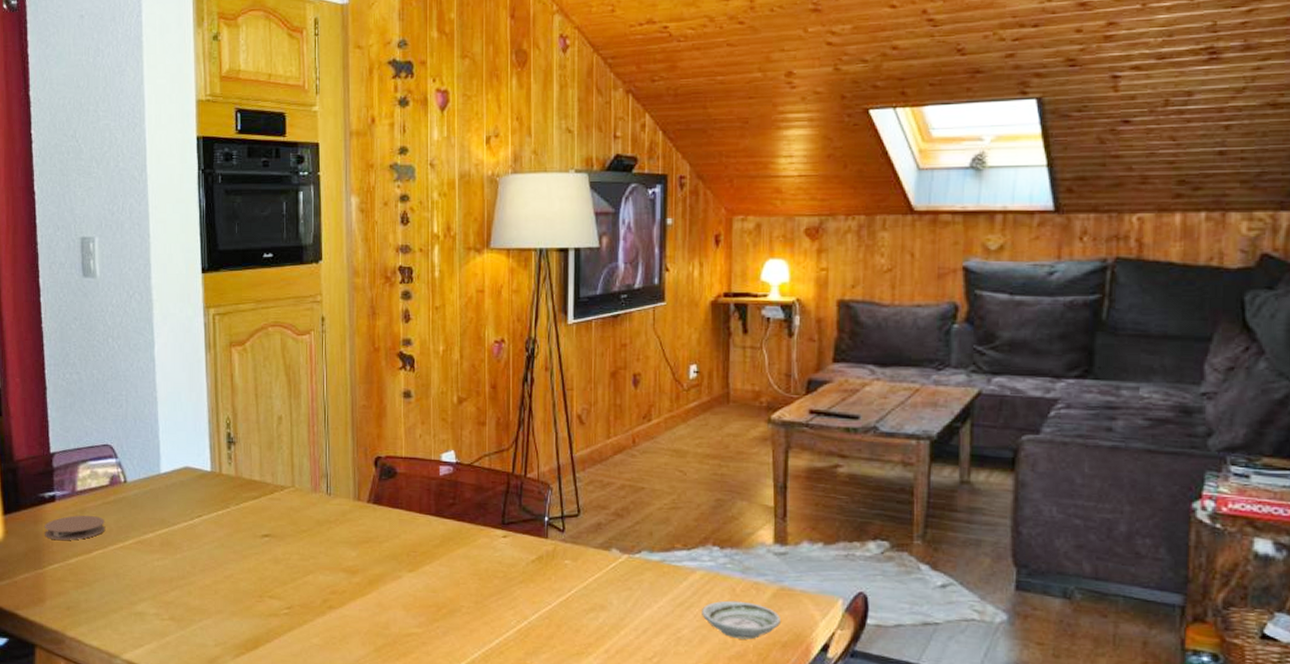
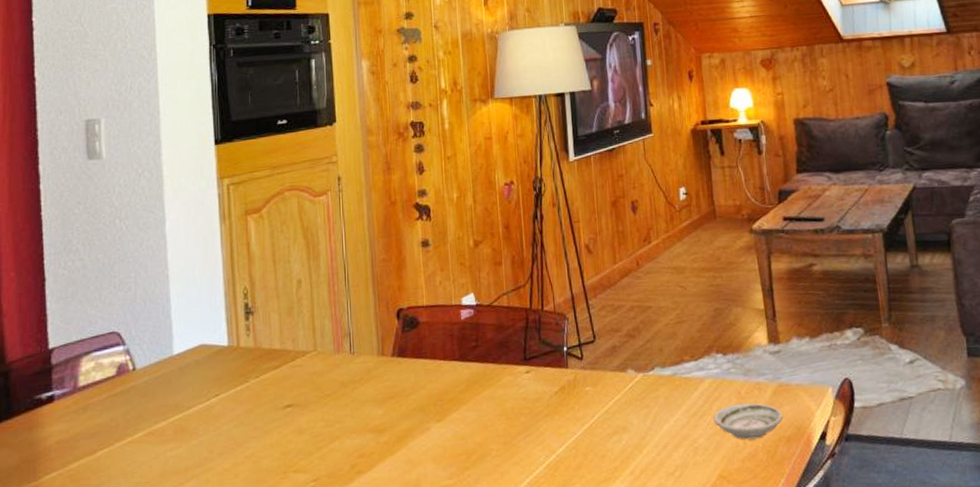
coaster: present [44,515,104,540] -> none [40,412,111,445]

